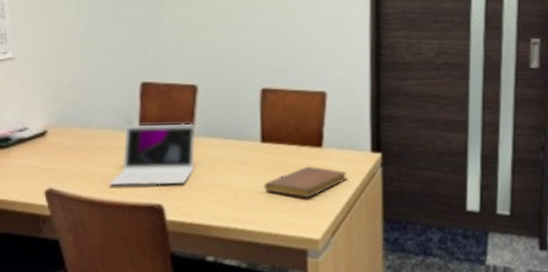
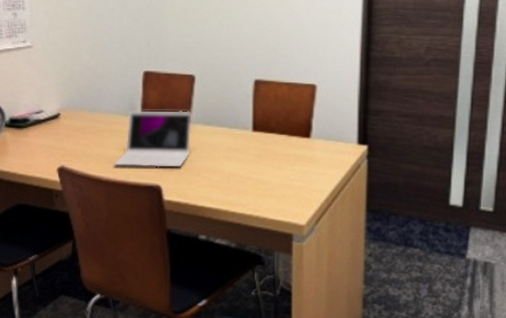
notebook: present [264,166,347,198] -> none [254,155,333,186]

